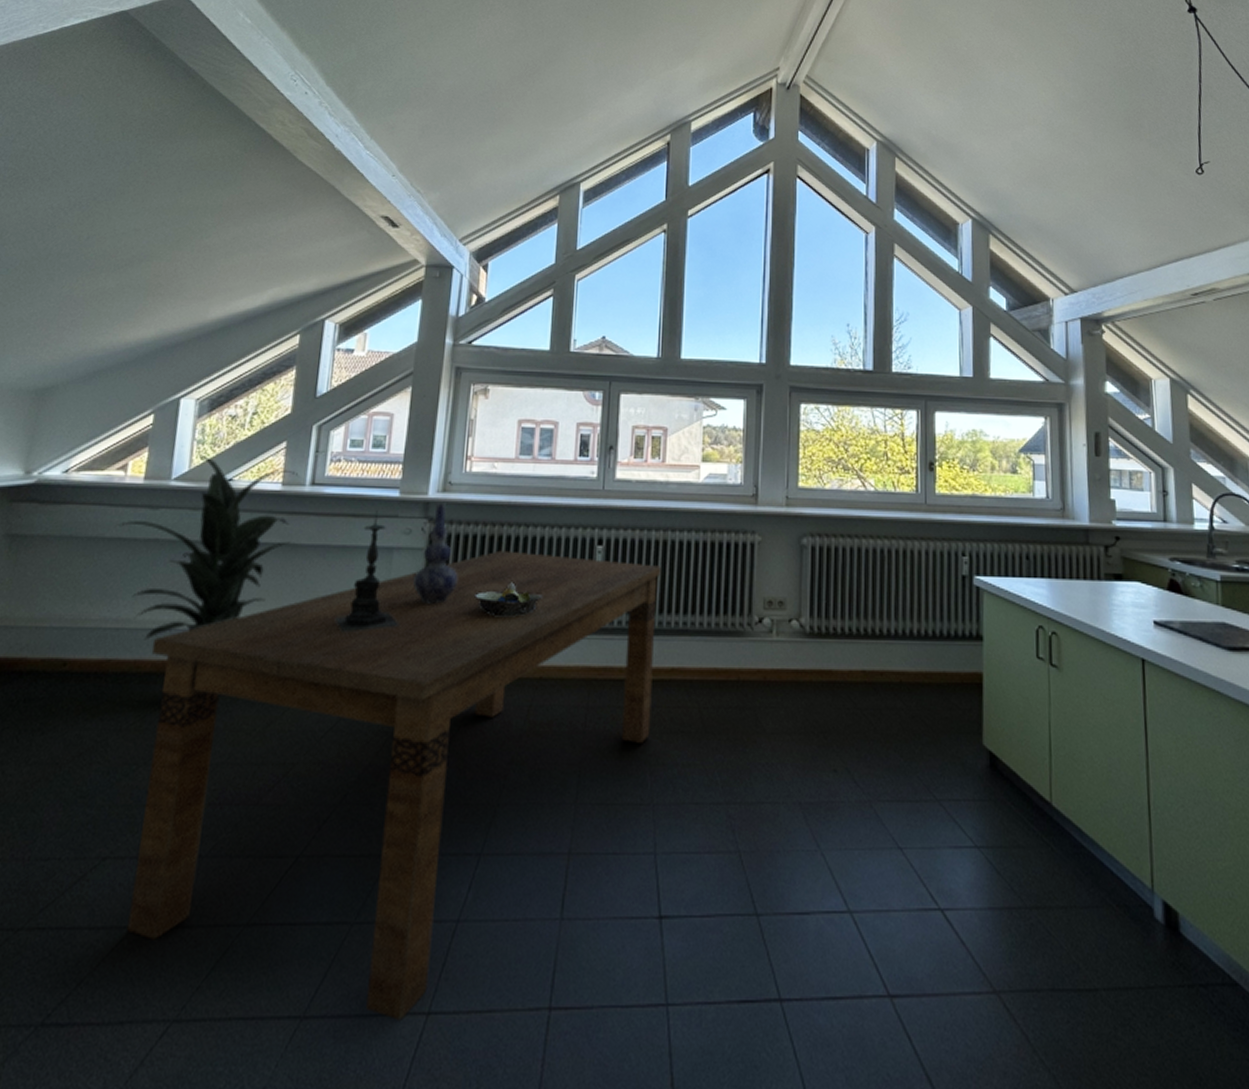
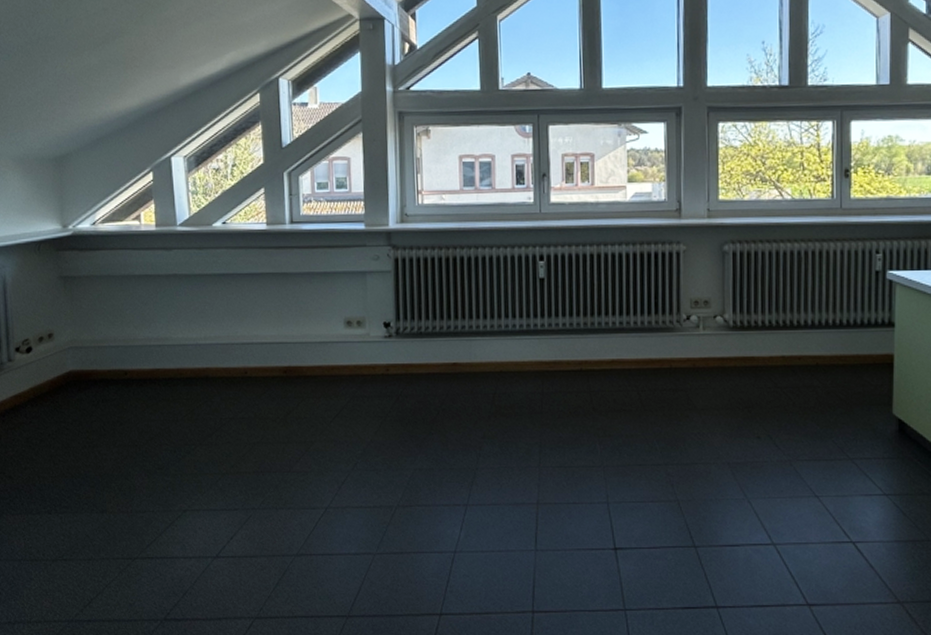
indoor plant: present [116,456,298,641] -> none [141,204,281,354]
dining table: present [127,550,661,1020] -> none [188,269,597,619]
candle holder: present [334,511,400,633] -> none [326,242,380,342]
vase: present [413,501,458,604] -> none [386,231,423,316]
decorative bowl: present [474,582,543,617] -> none [438,295,496,324]

